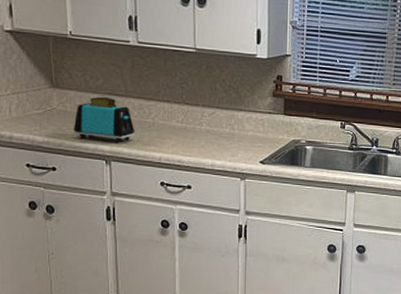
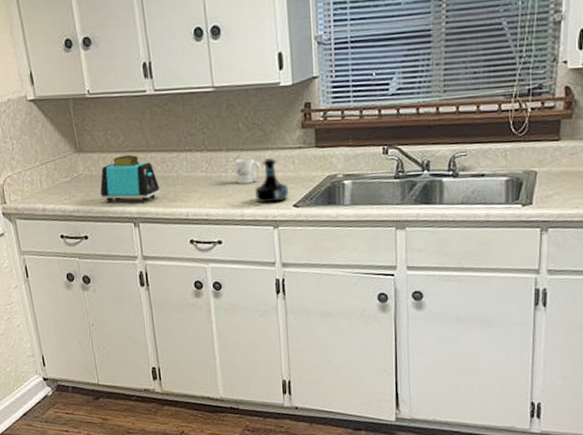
mug: none [209,115,234,138] -> present [235,158,262,184]
tequila bottle: none [226,118,258,158] -> present [255,158,290,203]

